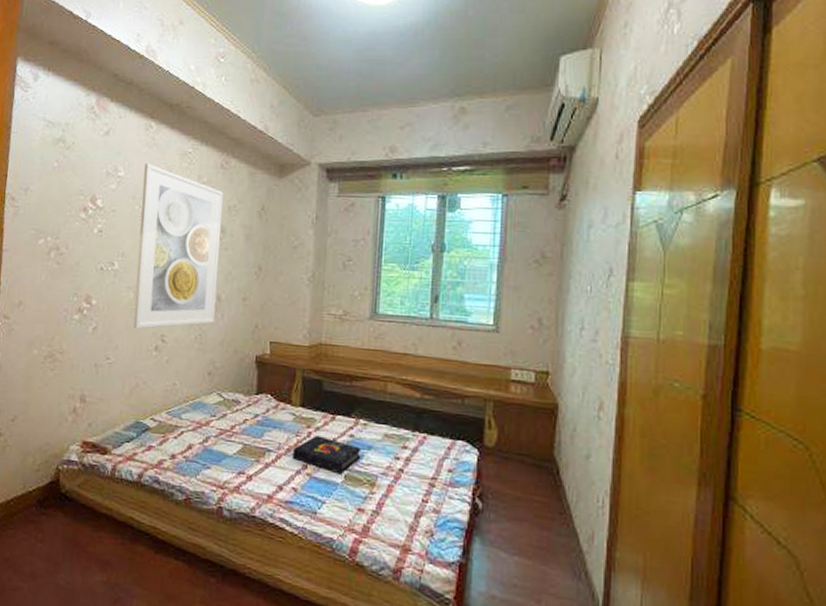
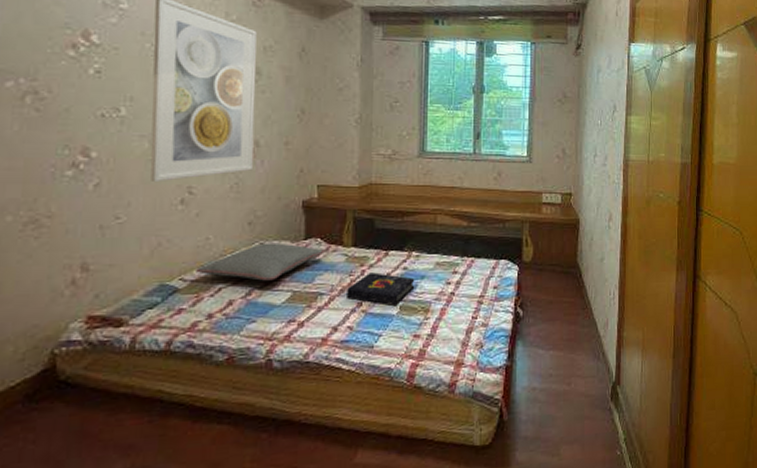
pillow: none [164,393,274,431] -> present [196,242,325,281]

